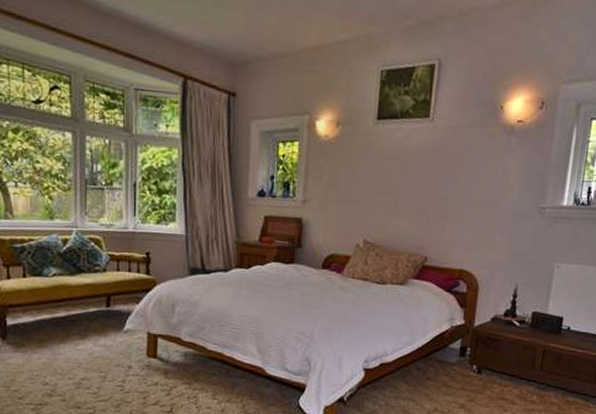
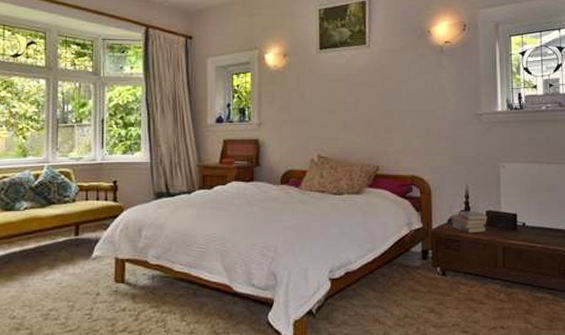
books: none [494,310,532,334] -> present [451,210,487,233]

